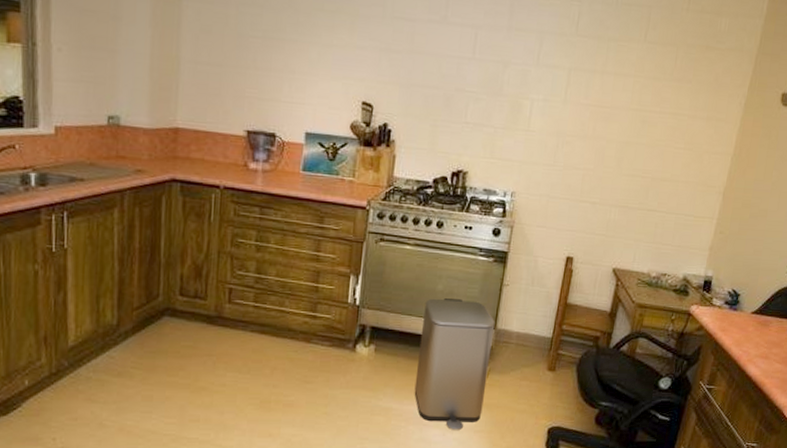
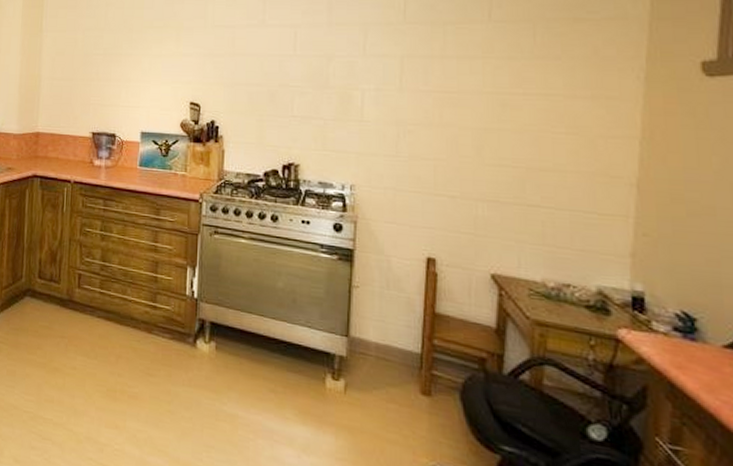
pedal bin: present [414,298,495,430] -> none [261,297,347,454]

